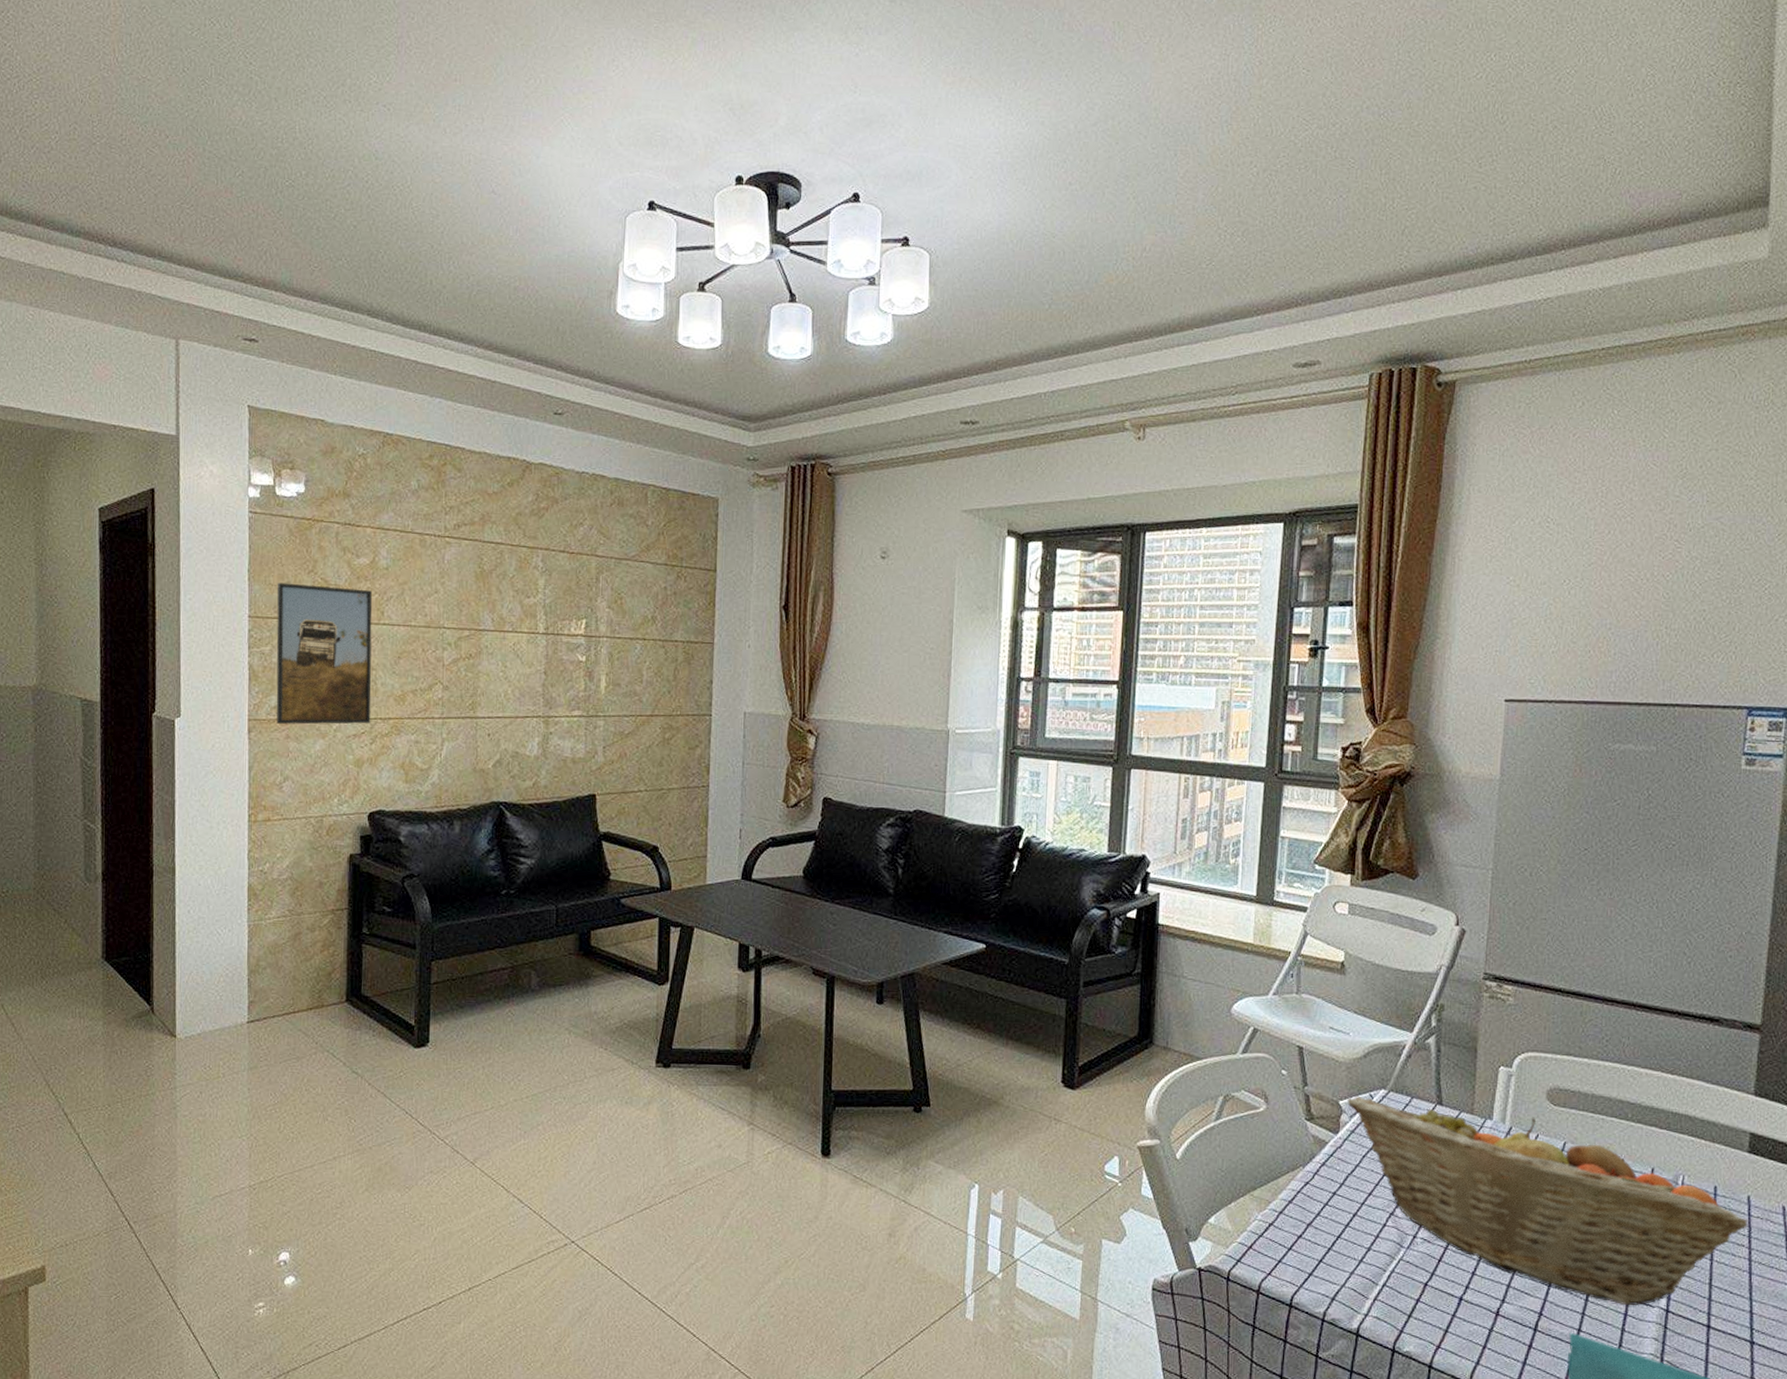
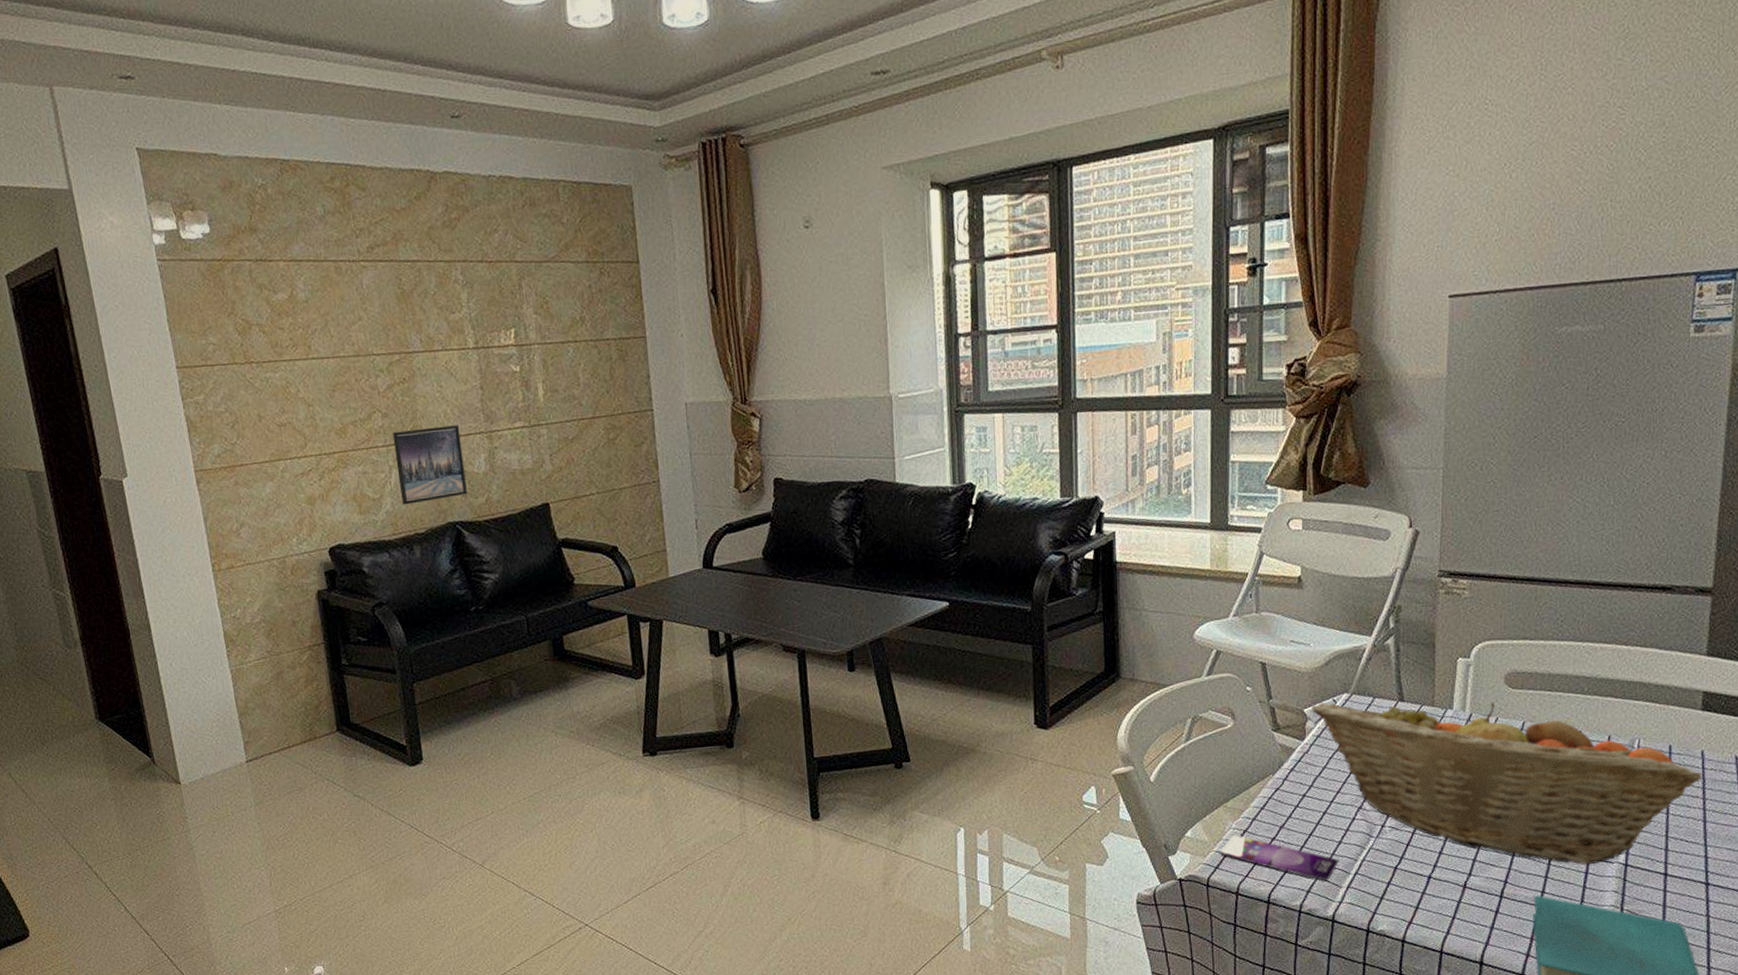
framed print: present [276,582,373,725] -> none [199,325,316,472]
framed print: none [449,705,518,779] -> present [392,425,467,505]
smartphone: none [1243,1227,1367,1290] -> present [1220,835,1339,882]

